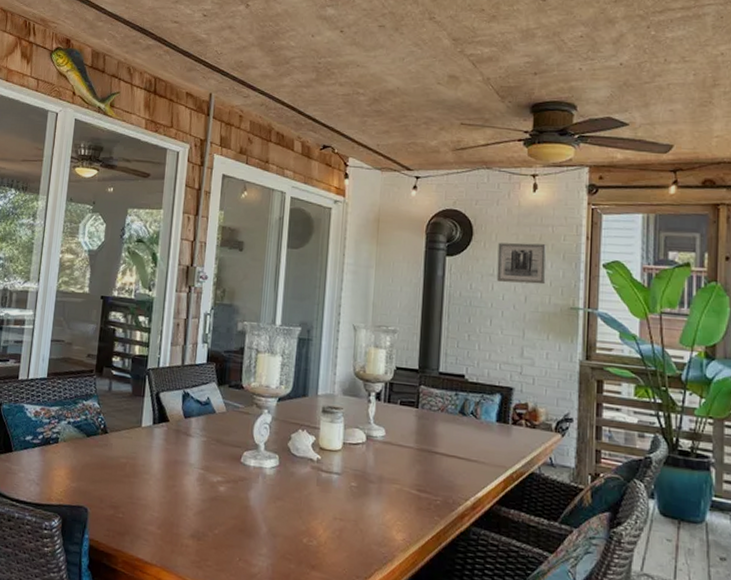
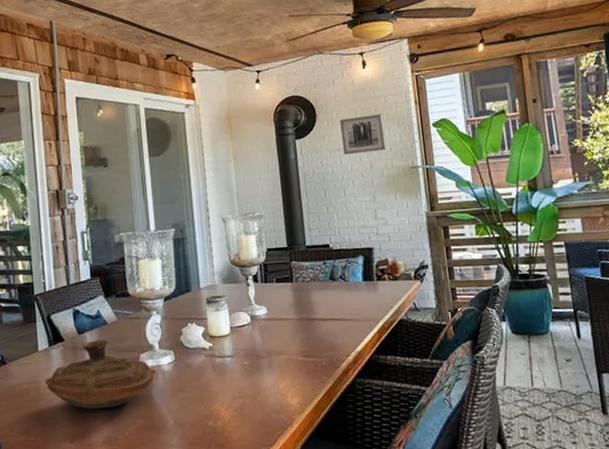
decorative bowl: none [142,427,257,501] -> present [45,339,156,410]

